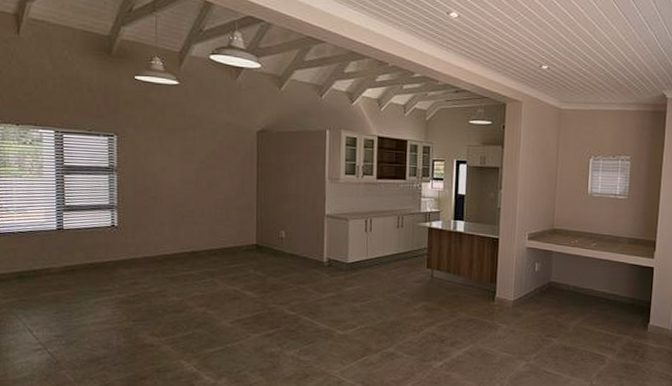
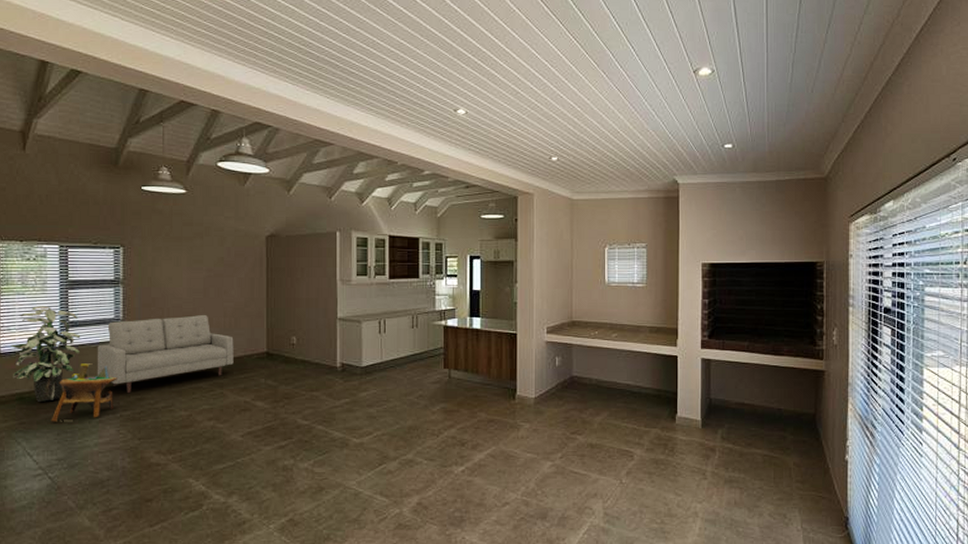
indoor plant: none [9,189,77,281] -> present [10,306,81,402]
side table: none [49,246,112,301] -> present [51,363,117,422]
sofa: none [92,205,225,277] -> present [97,315,234,393]

